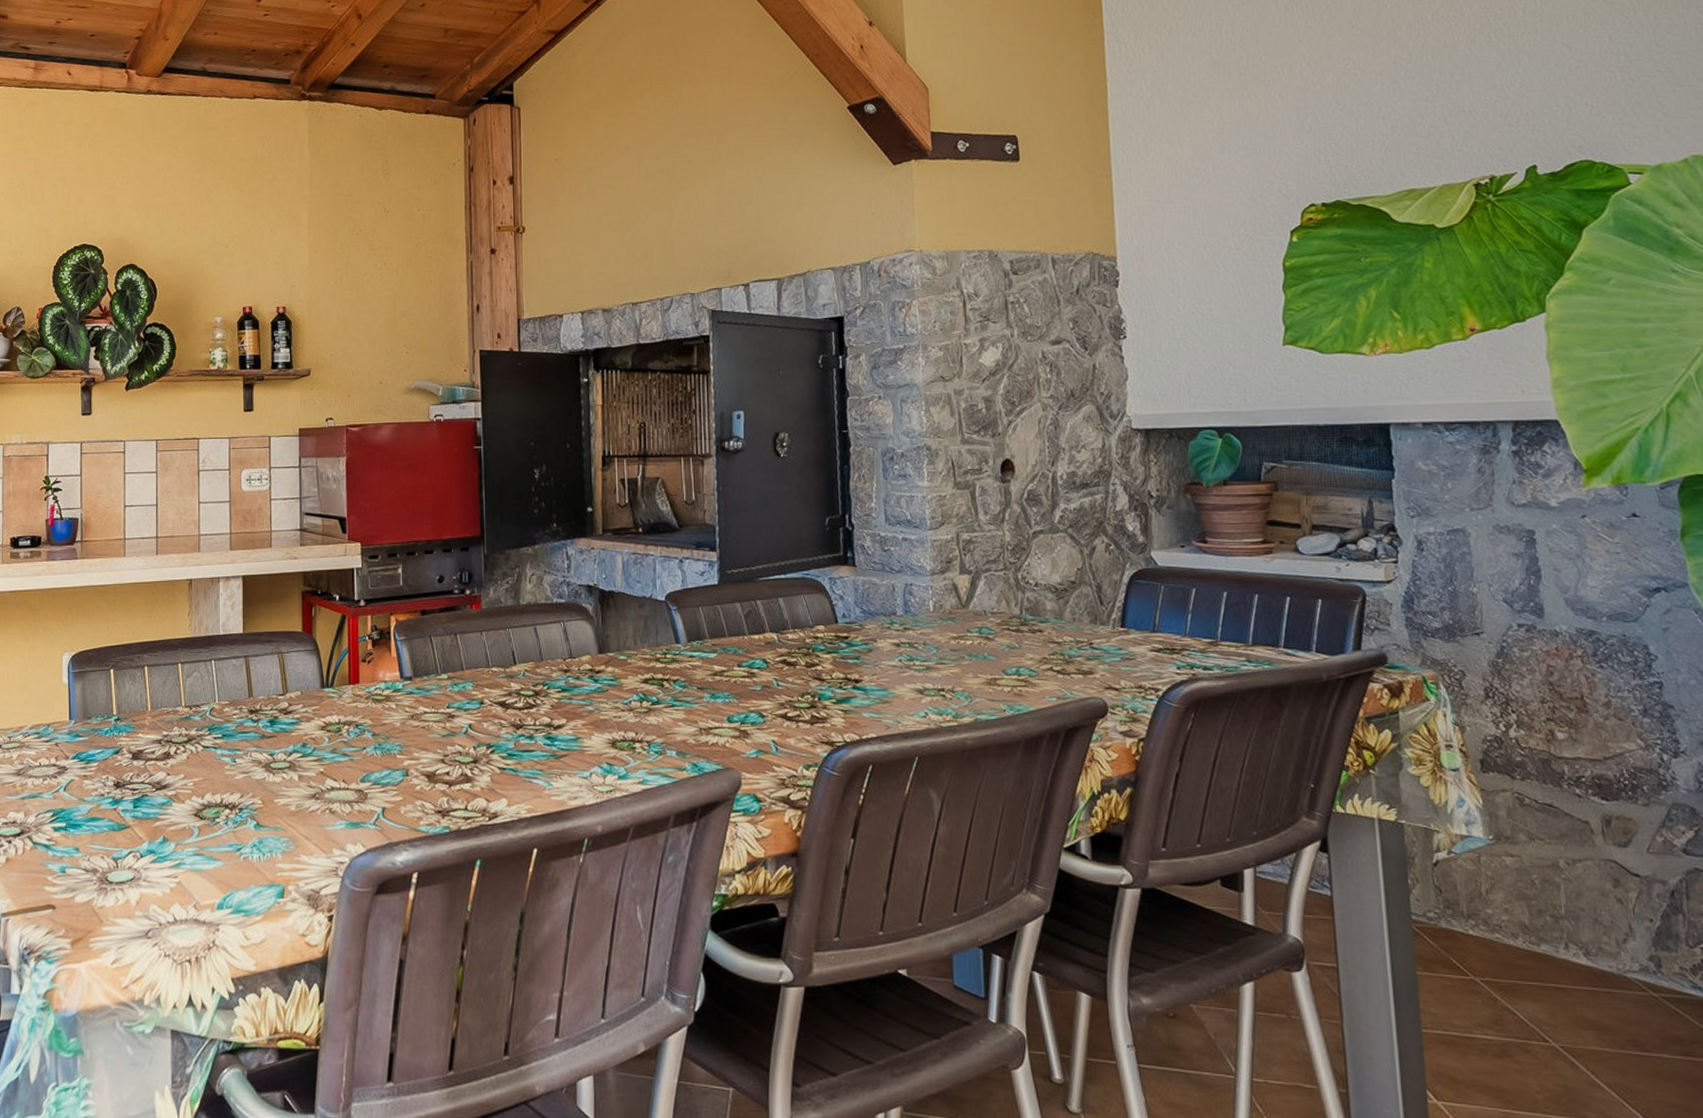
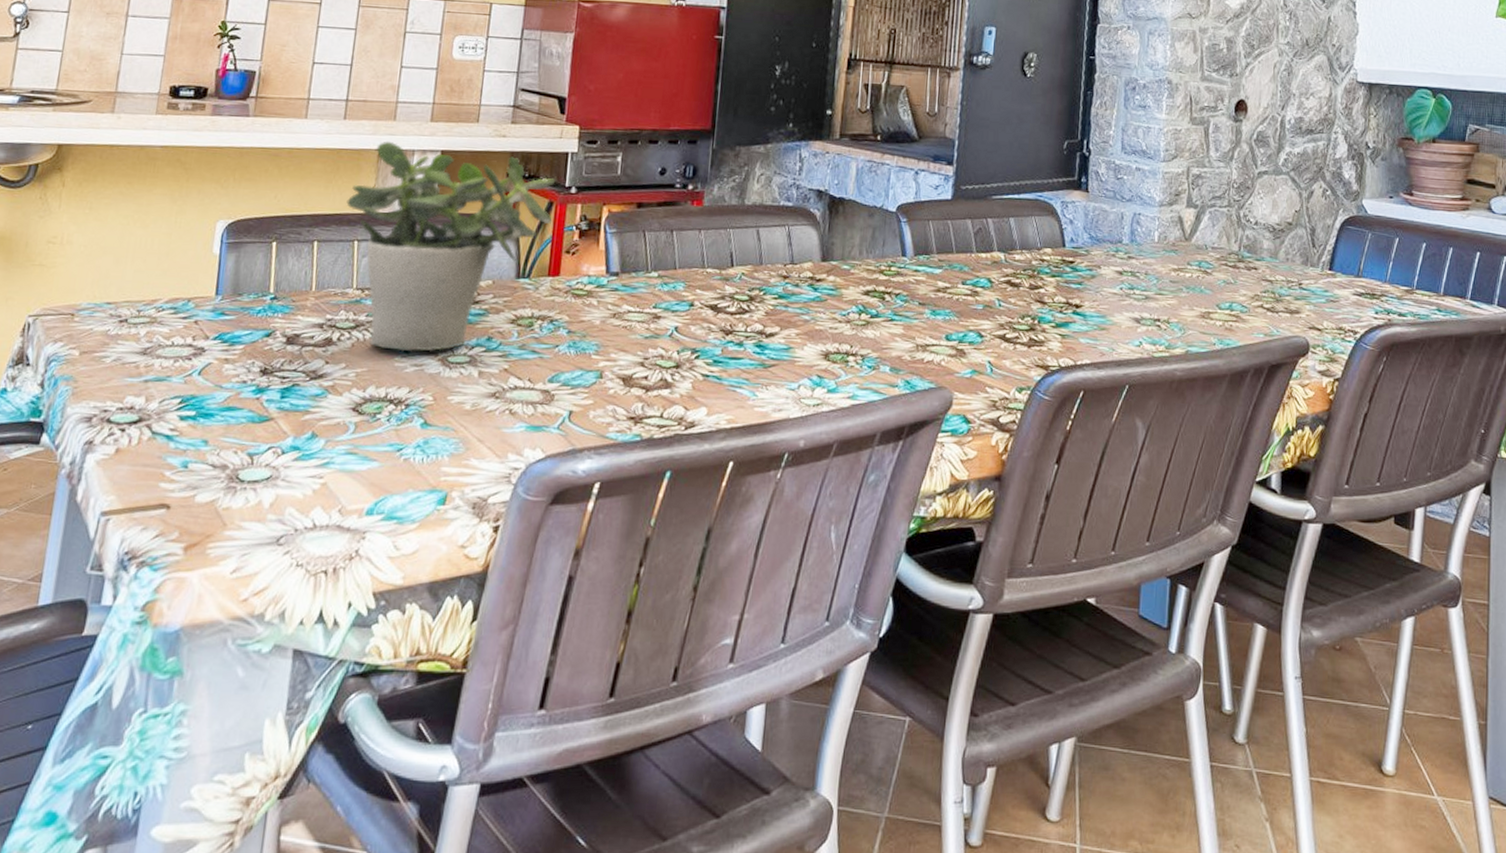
potted plant: none [167,571,347,761] -> present [346,141,556,352]

